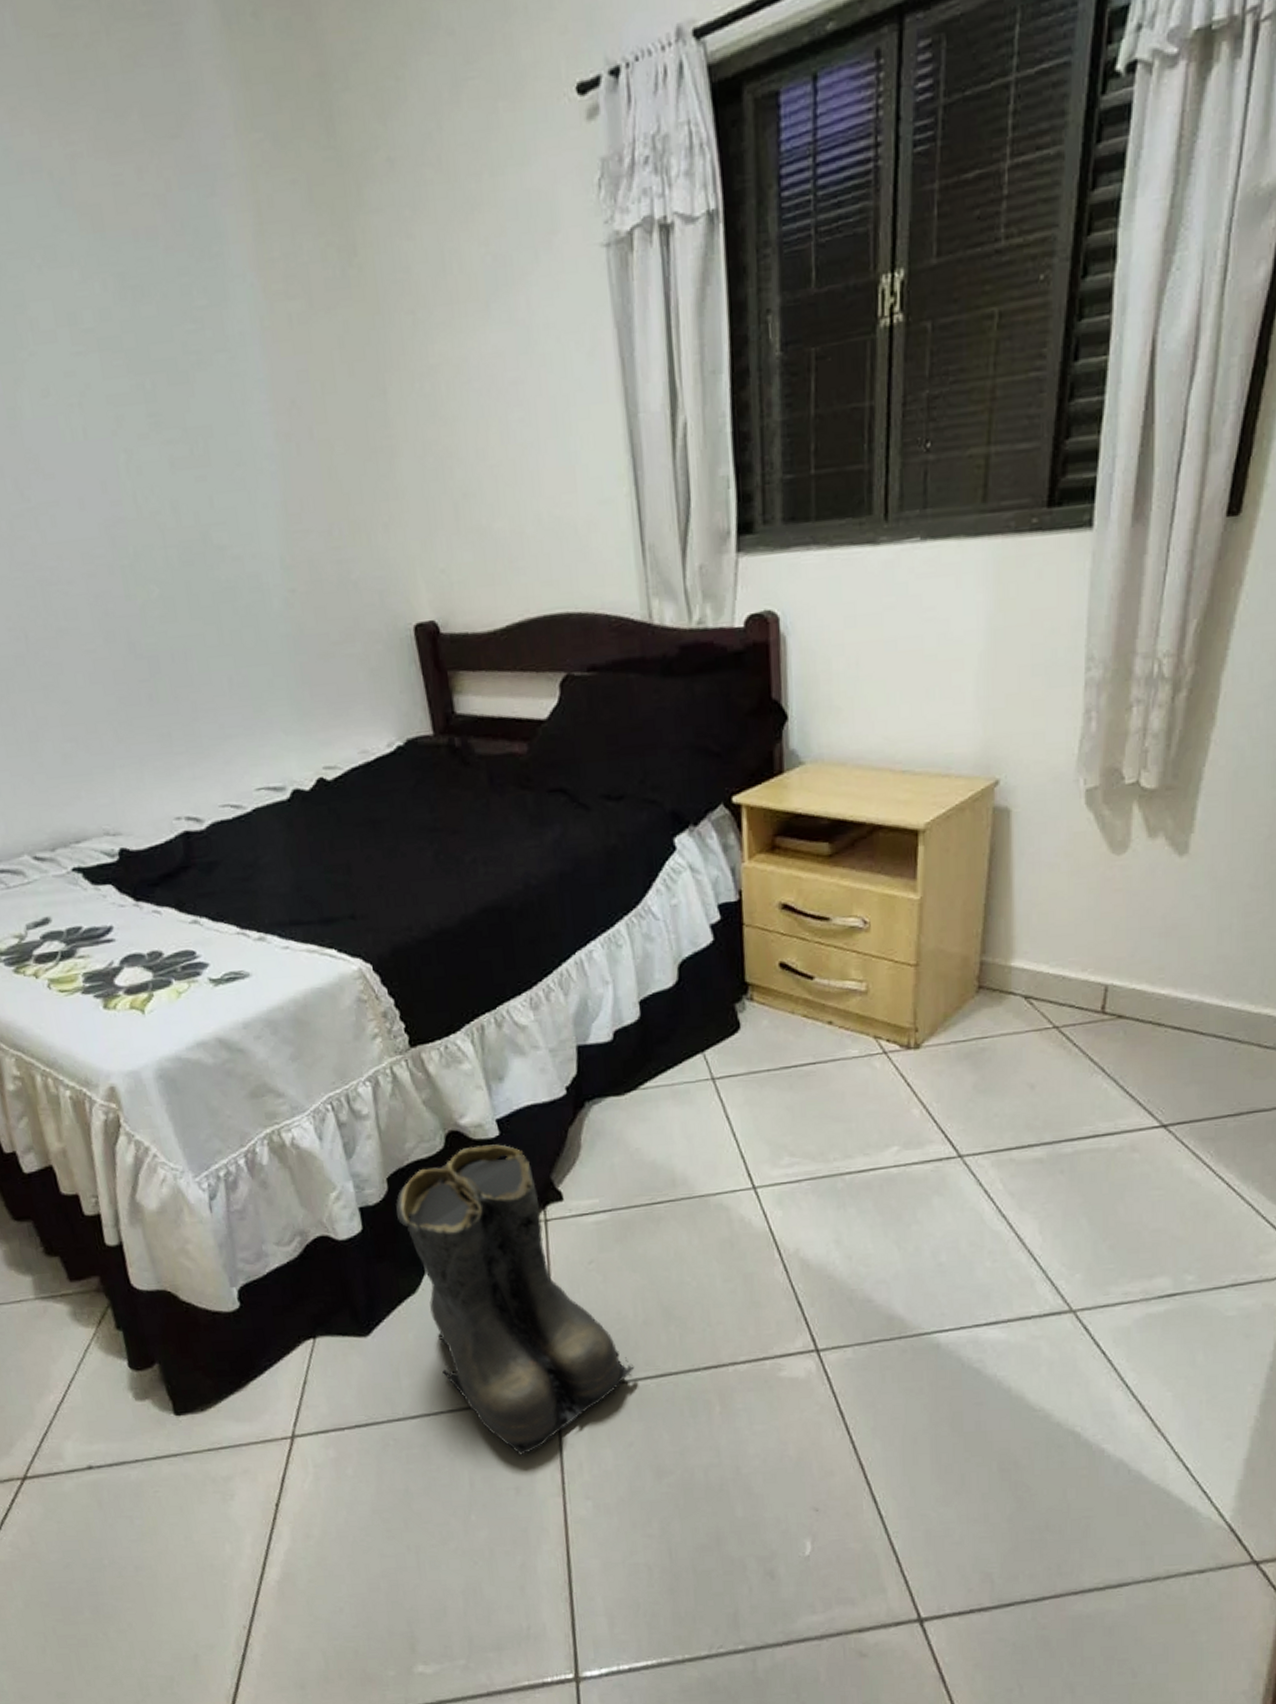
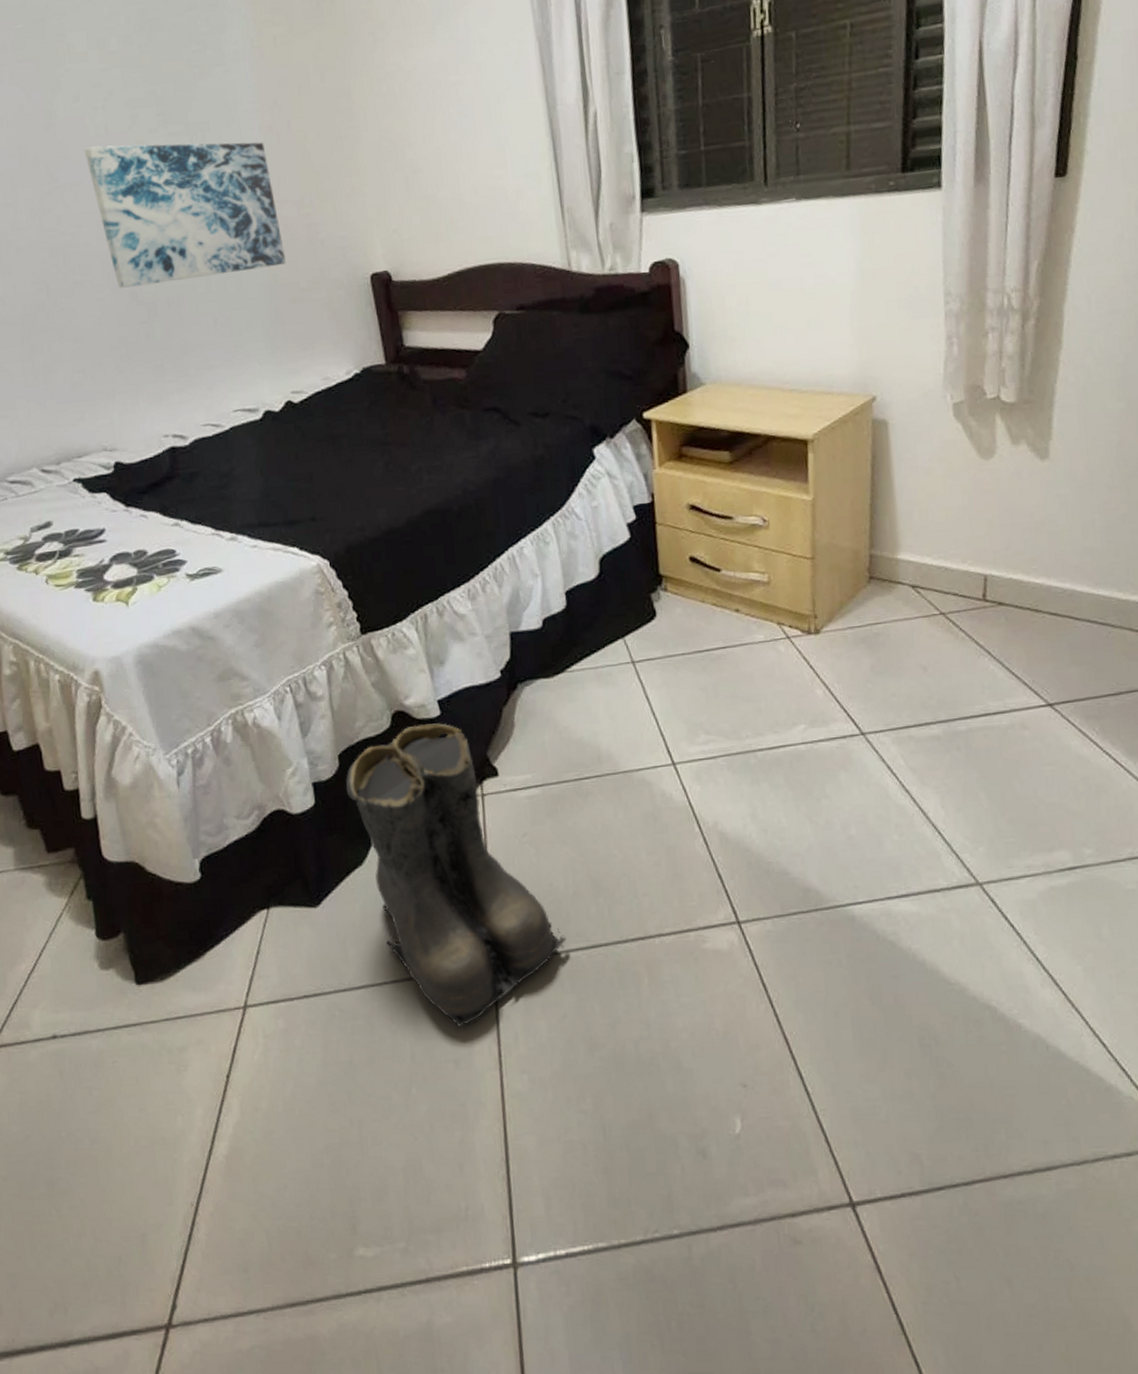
wall art: none [59,453,312,638] -> present [83,142,286,288]

